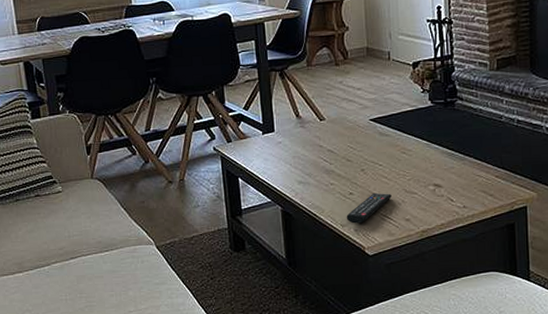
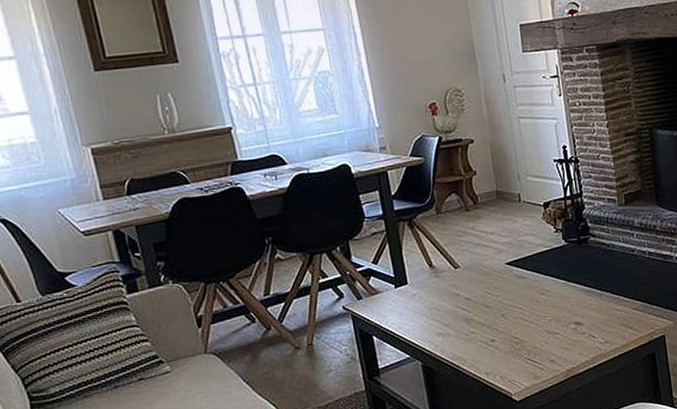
remote control: present [346,192,392,224] -> none [490,336,534,371]

